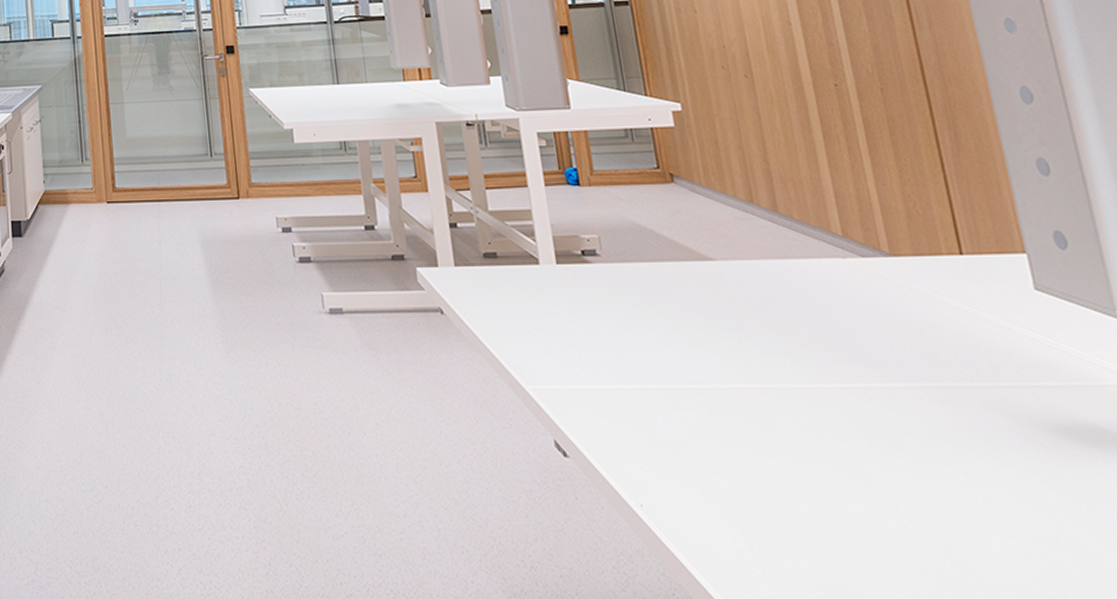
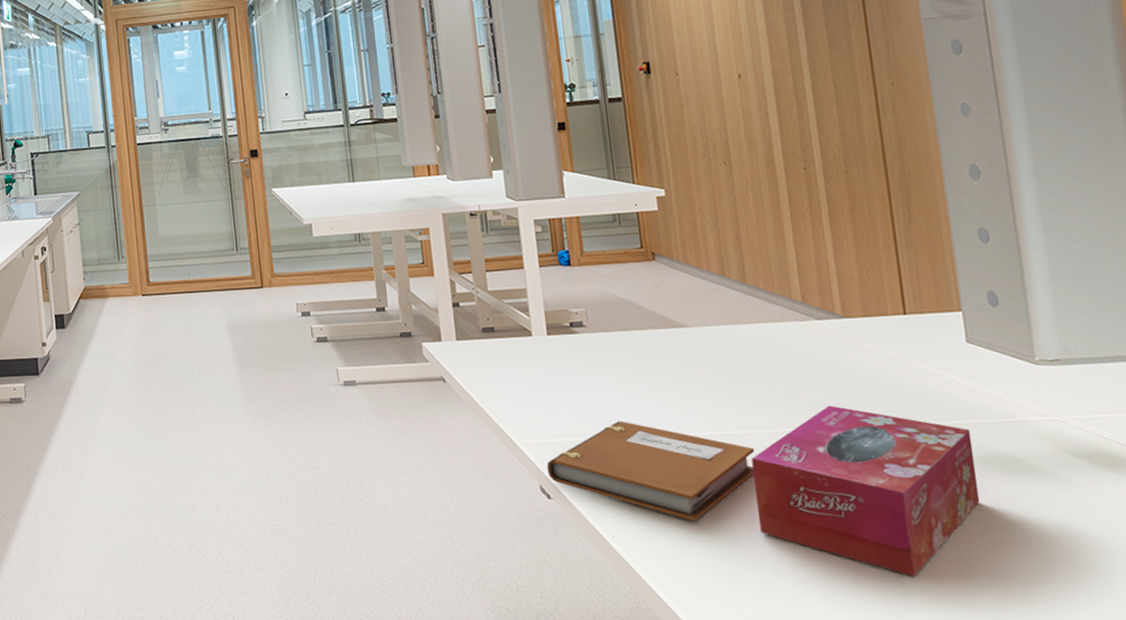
notebook: none [561,367,802,491] -> present [547,421,755,522]
tissue box: none [797,358,1069,571] -> present [752,405,980,577]

